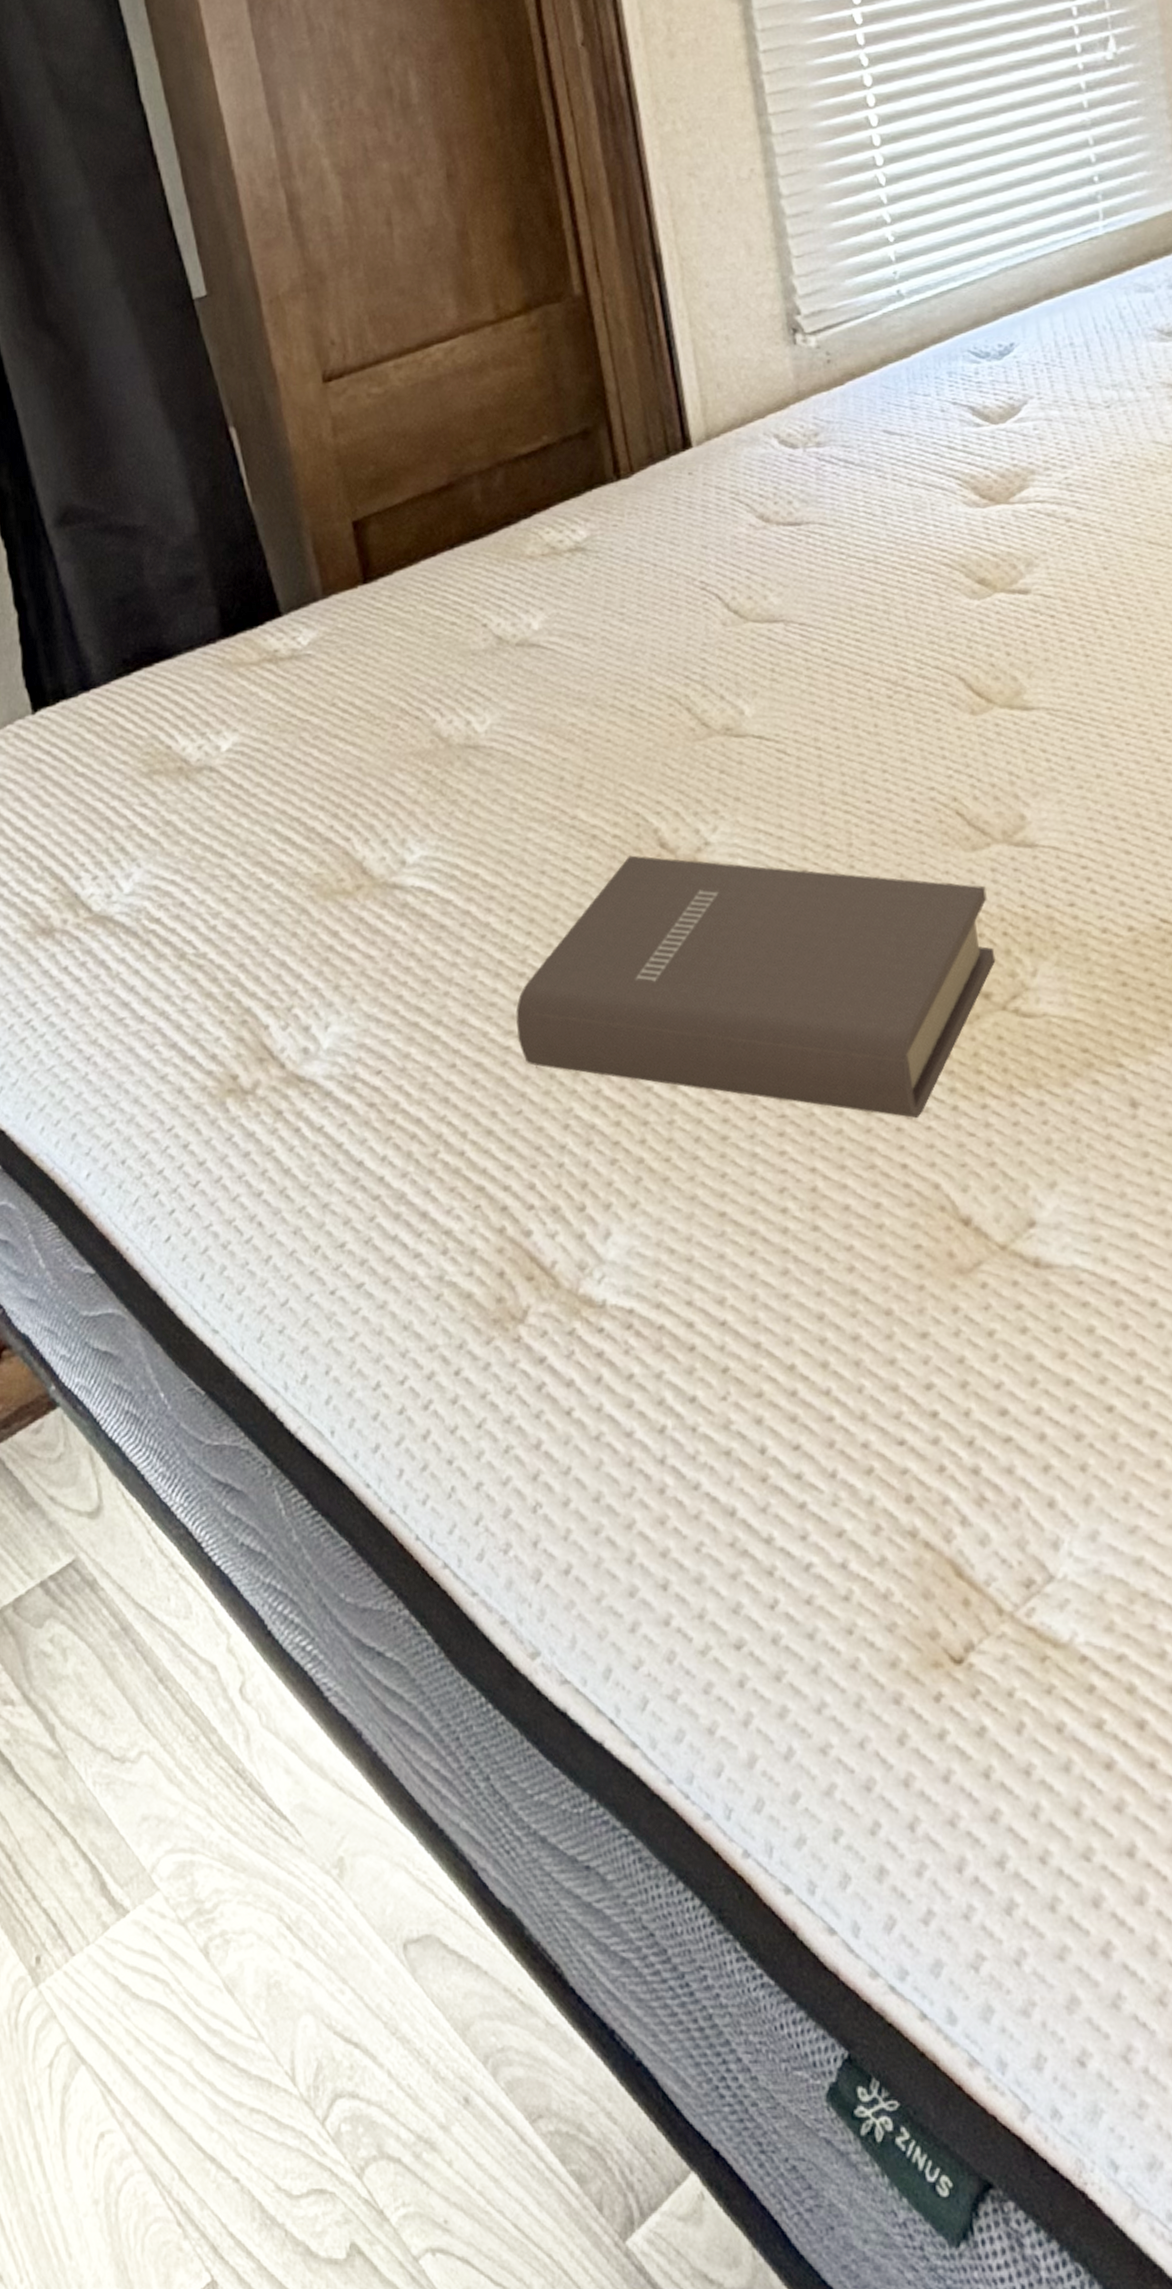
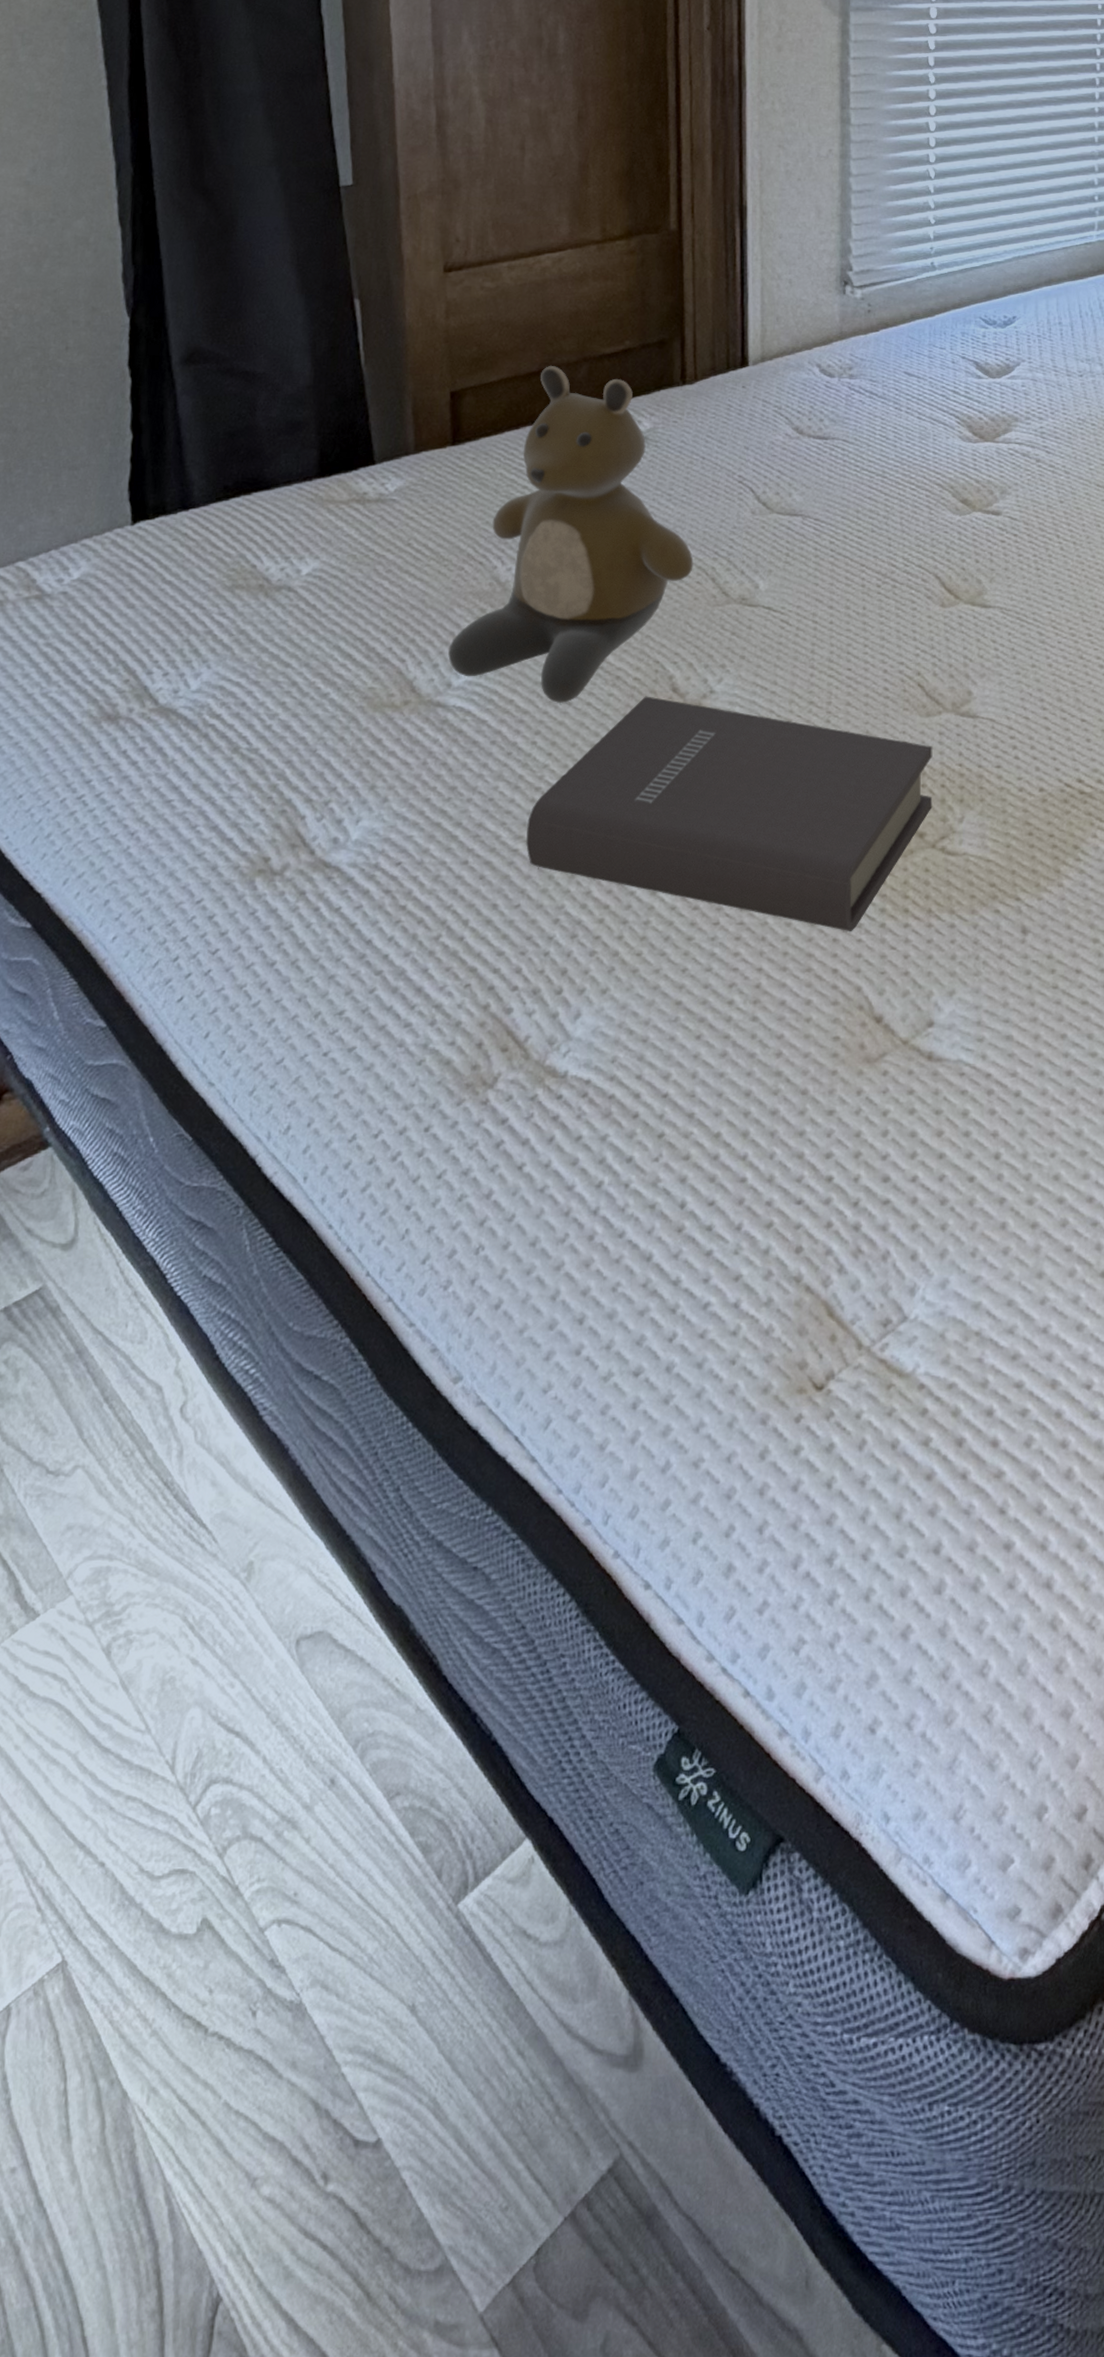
bear: none [396,476,663,873] -> present [448,366,694,703]

